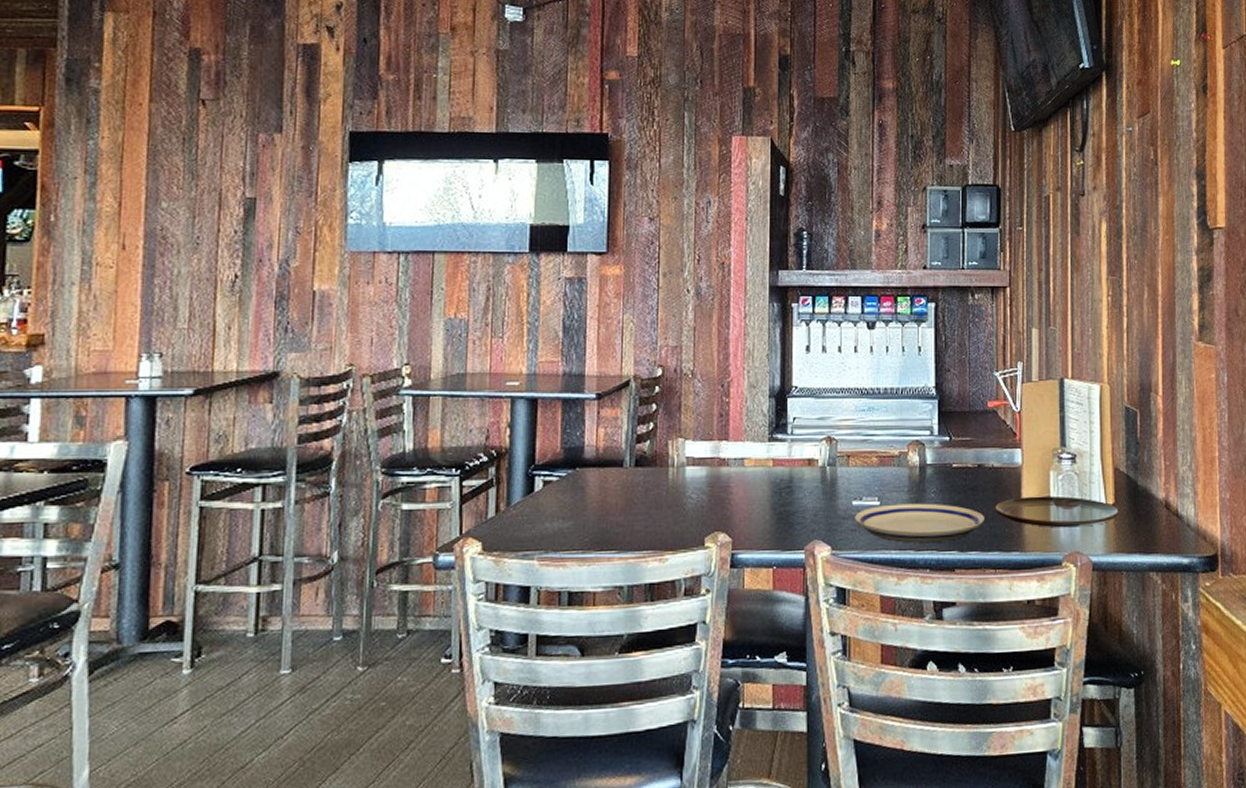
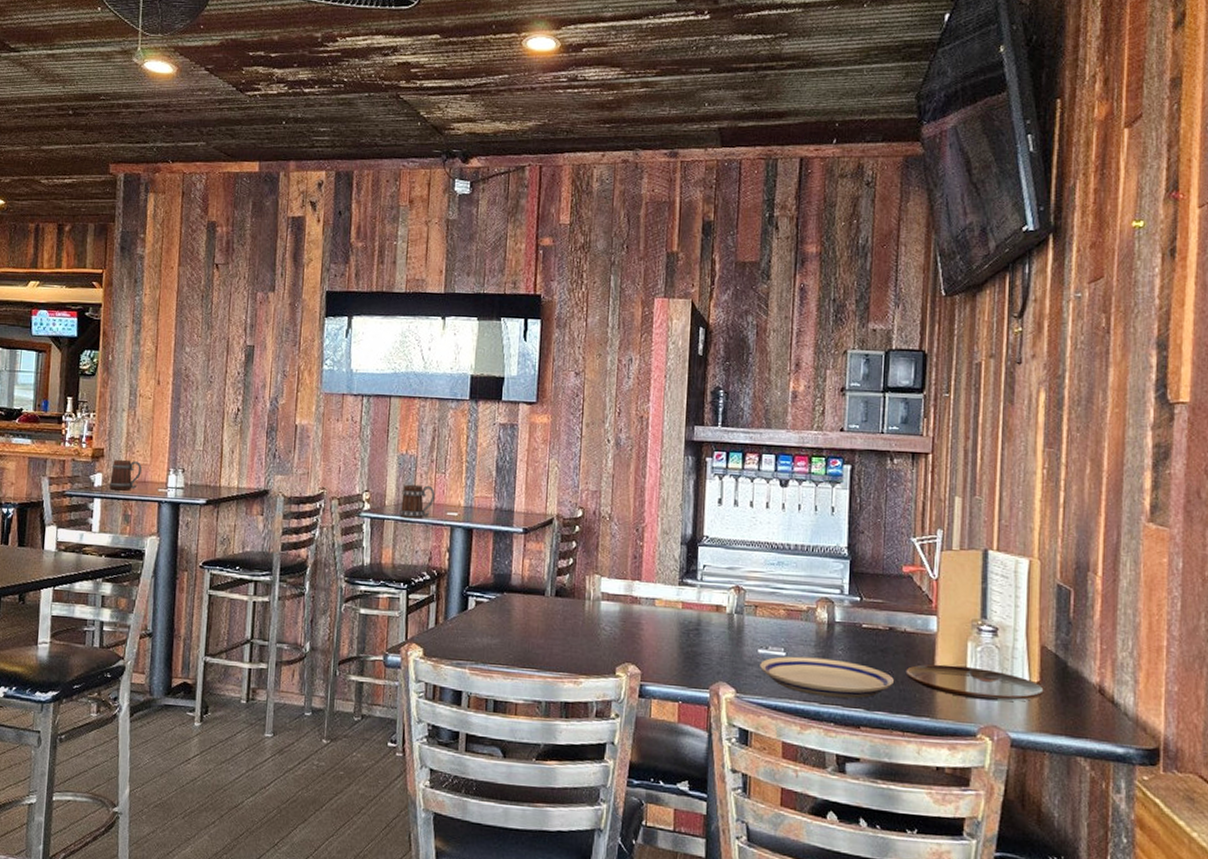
beer mug: none [52,346,101,386] -> present [109,459,142,491]
beer mug: none [448,353,491,393] -> present [399,484,435,520]

